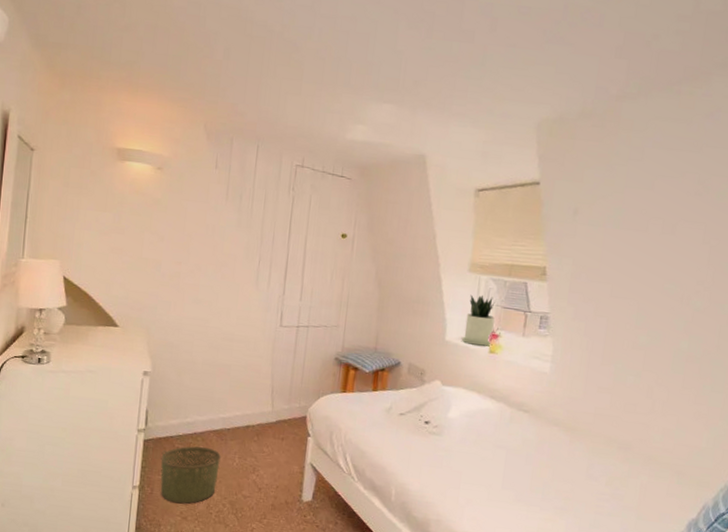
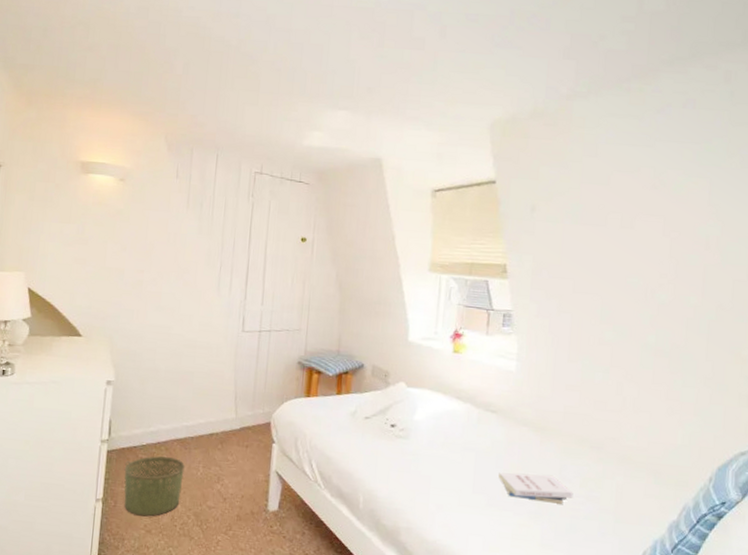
planter: present [461,294,495,346] -> none [424,294,457,346]
books: none [527,469,599,501] -> present [498,472,574,504]

